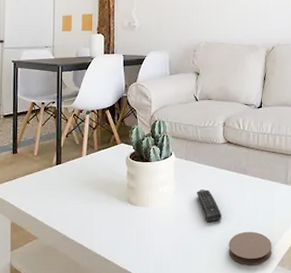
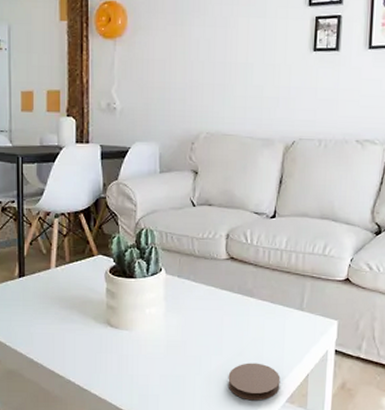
remote control: present [196,189,222,222] -> none [191,313,221,351]

